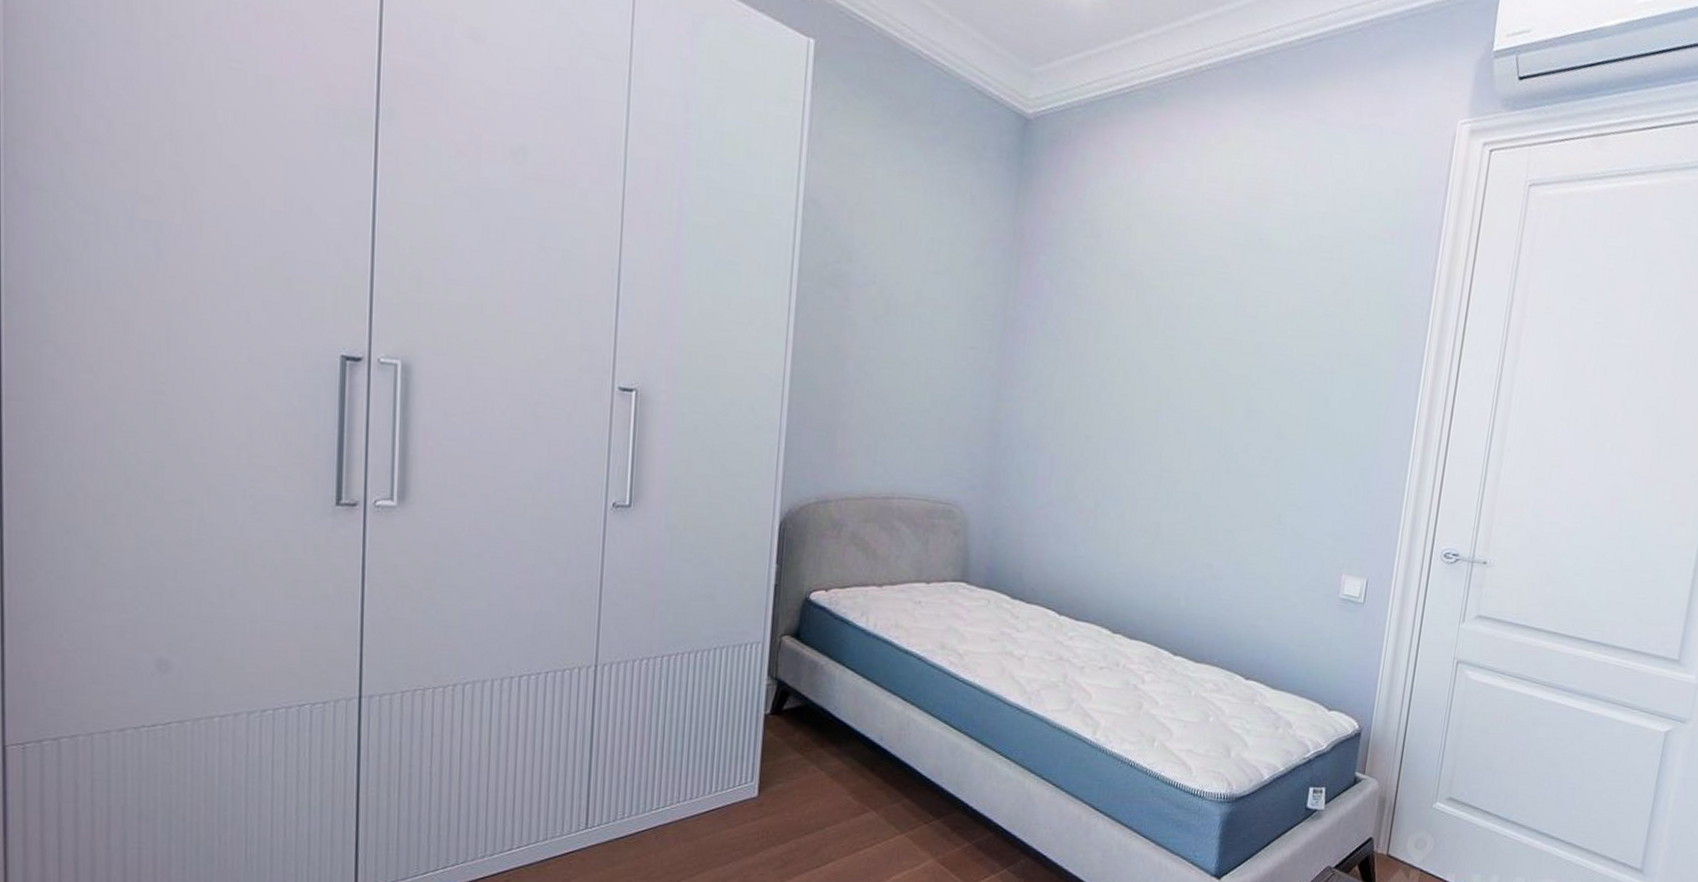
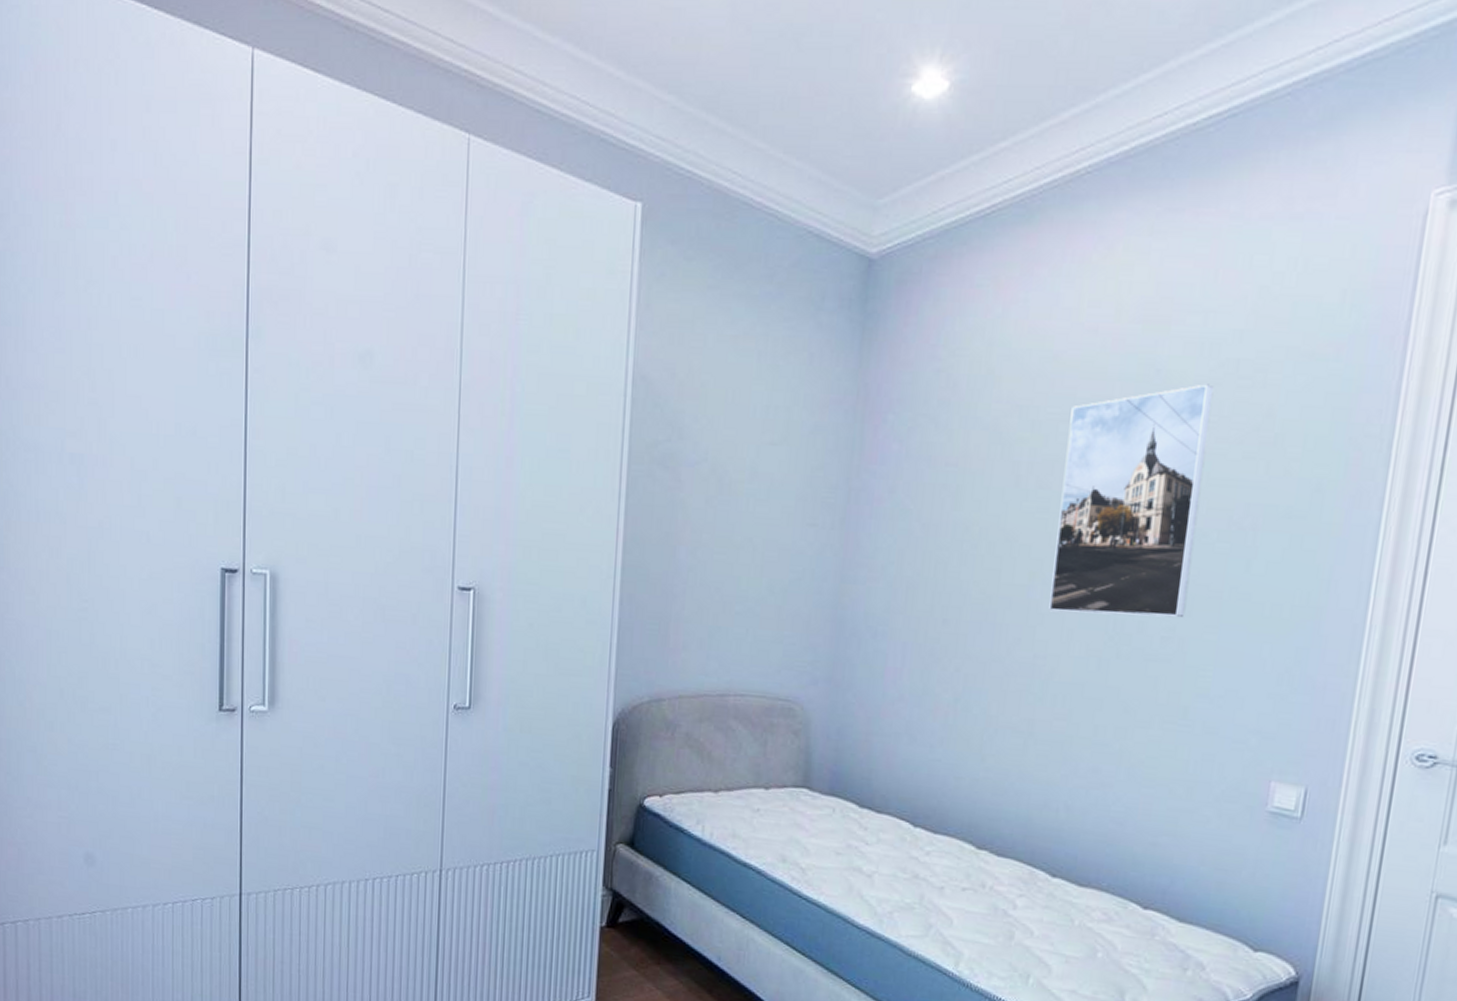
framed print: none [1173,253,1303,442] -> present [1049,384,1215,618]

